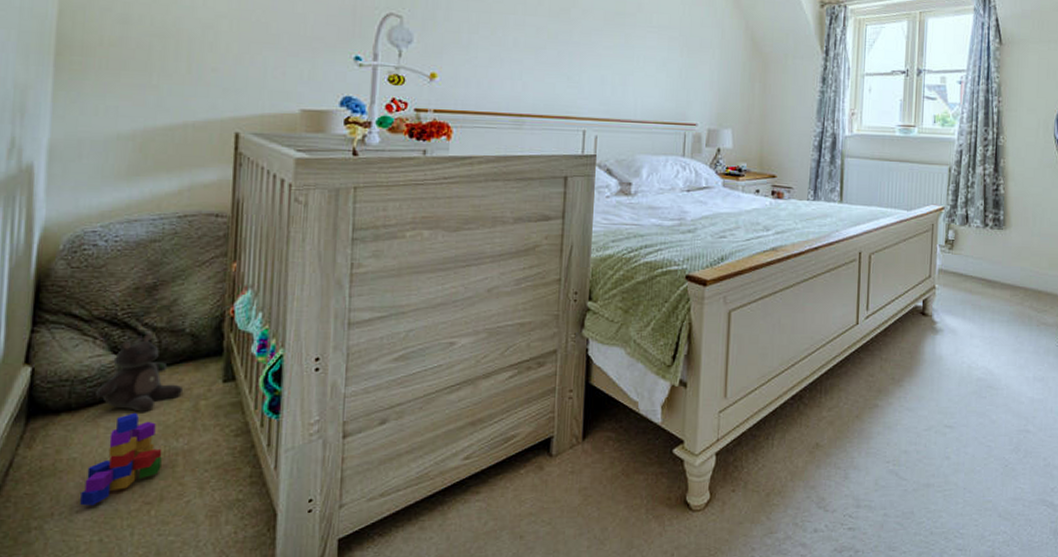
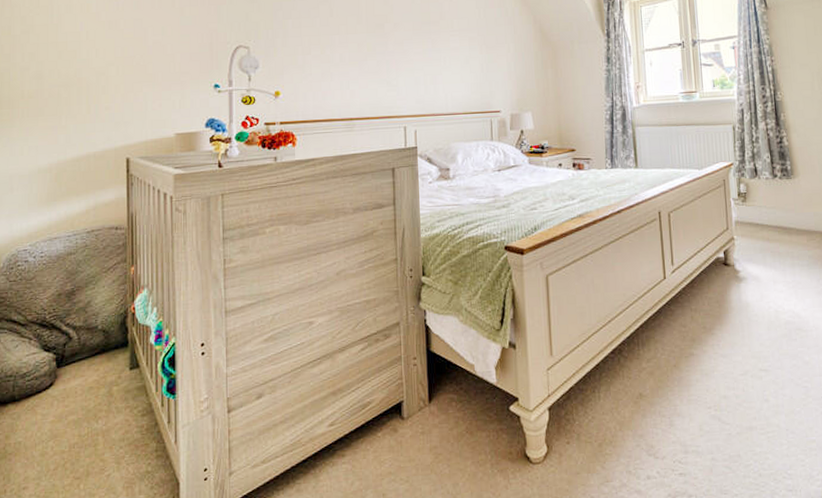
toy blocks: present [80,412,162,506] -> none [26,400,86,483]
stuffed animal: present [96,333,184,412] -> none [33,331,100,400]

